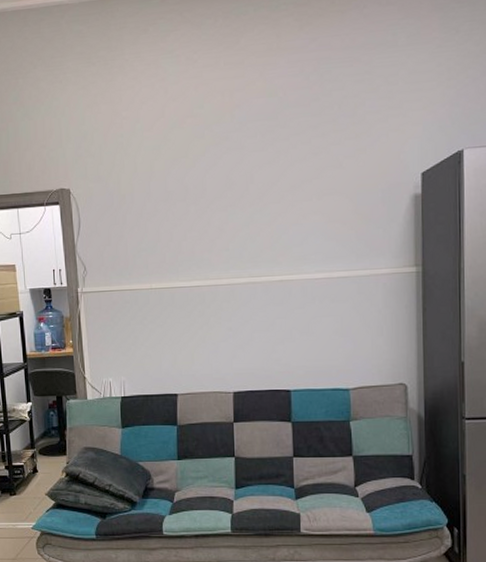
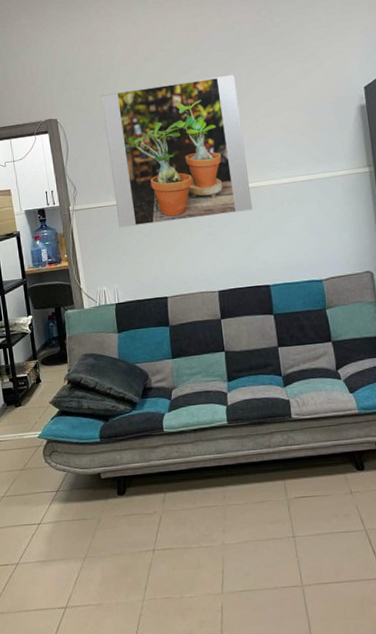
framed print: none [120,150,280,316] -> present [101,75,253,228]

